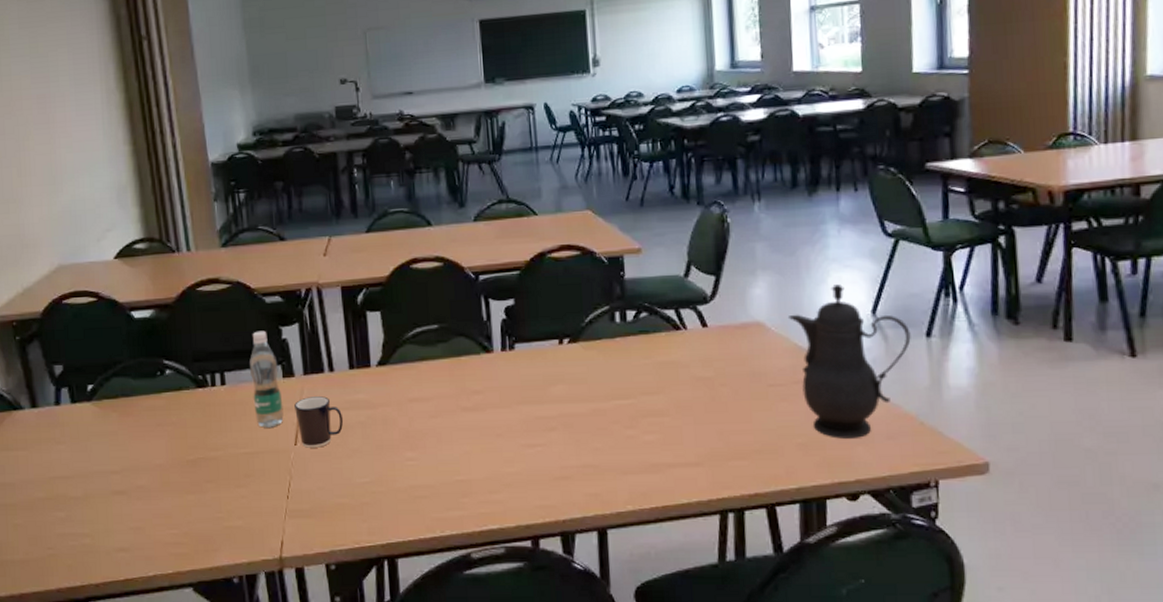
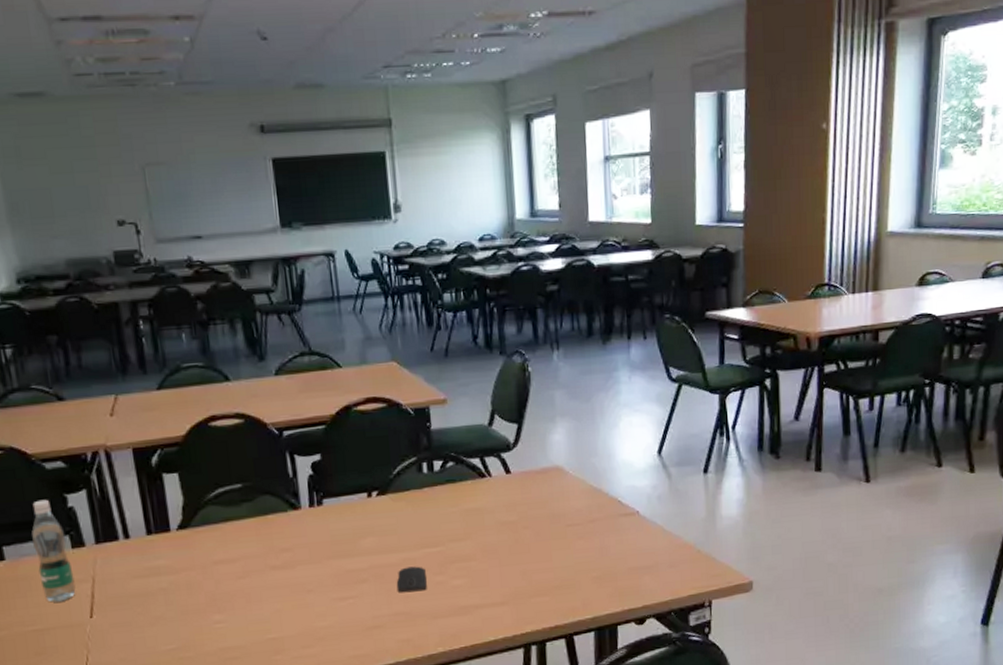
mug: present [295,396,344,448] -> none [87,565,144,620]
computer mouse: none [585,418,617,445] -> present [396,566,427,593]
coffeepot: present [787,284,911,438] -> none [584,428,691,570]

